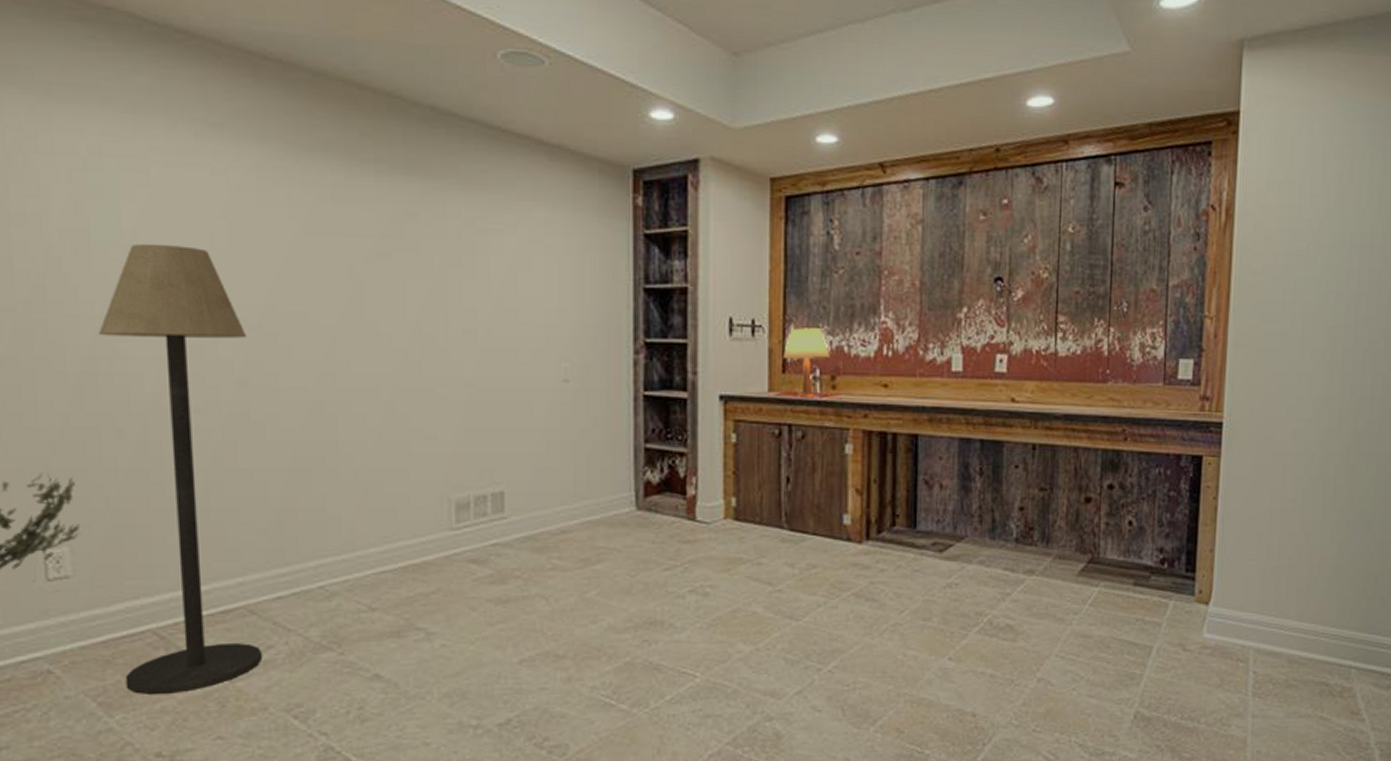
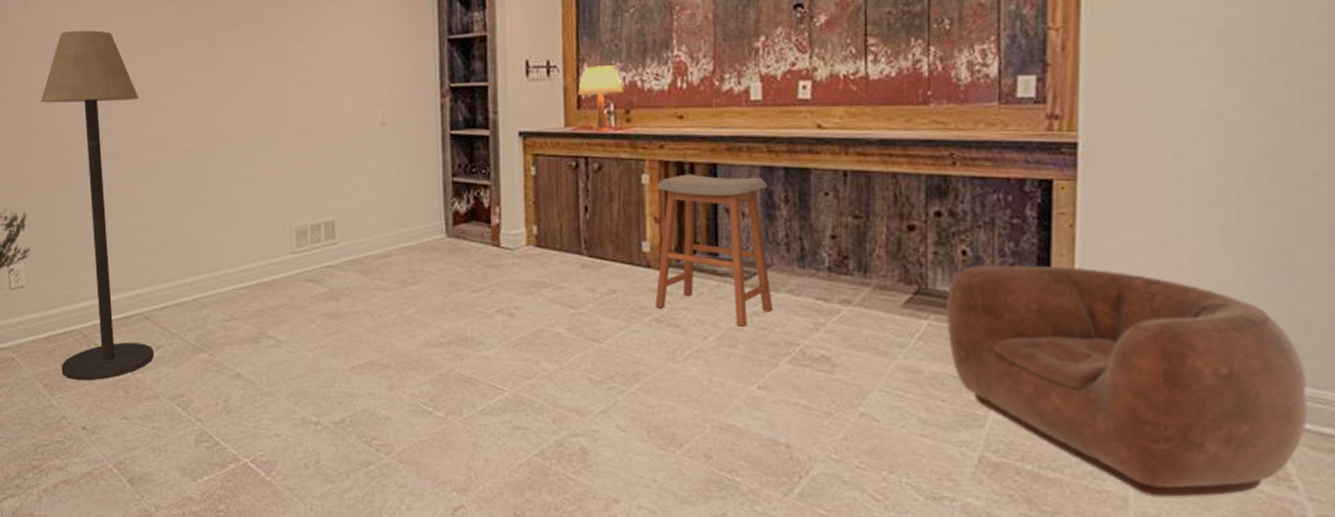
stool: none [854,444,965,599] -> present [655,174,772,327]
armchair: none [1114,534,1375,737] -> present [947,265,1308,497]

